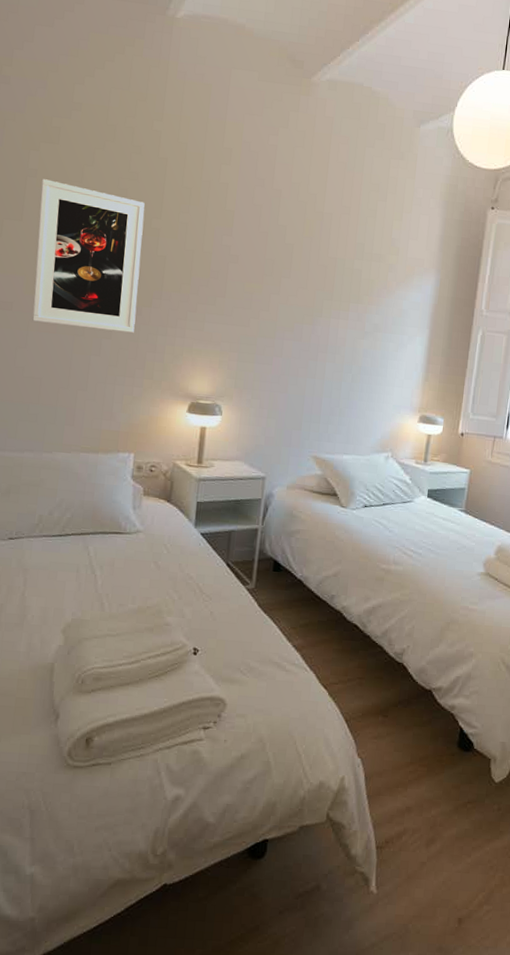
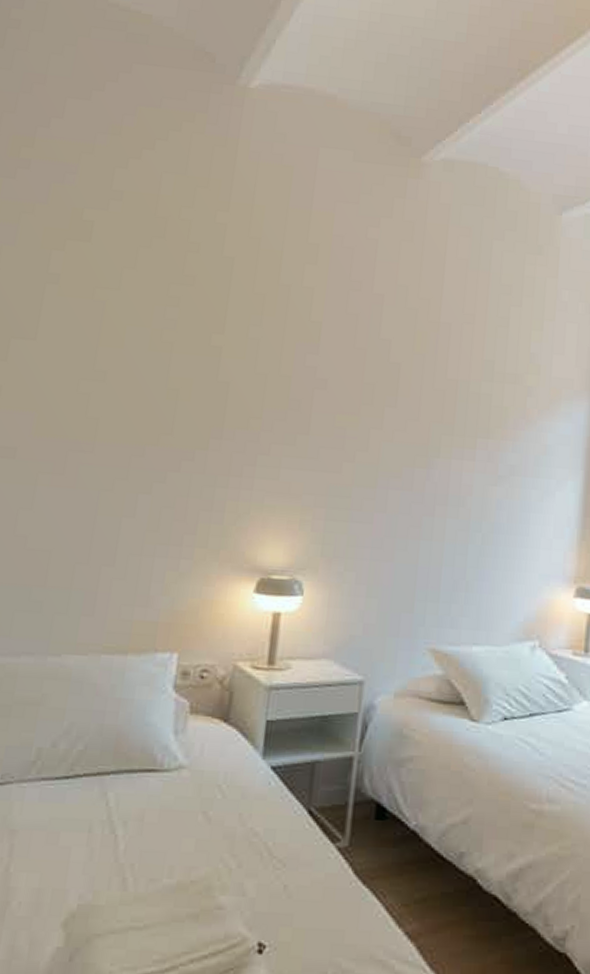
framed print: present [32,179,145,333] -> none [42,286,203,485]

